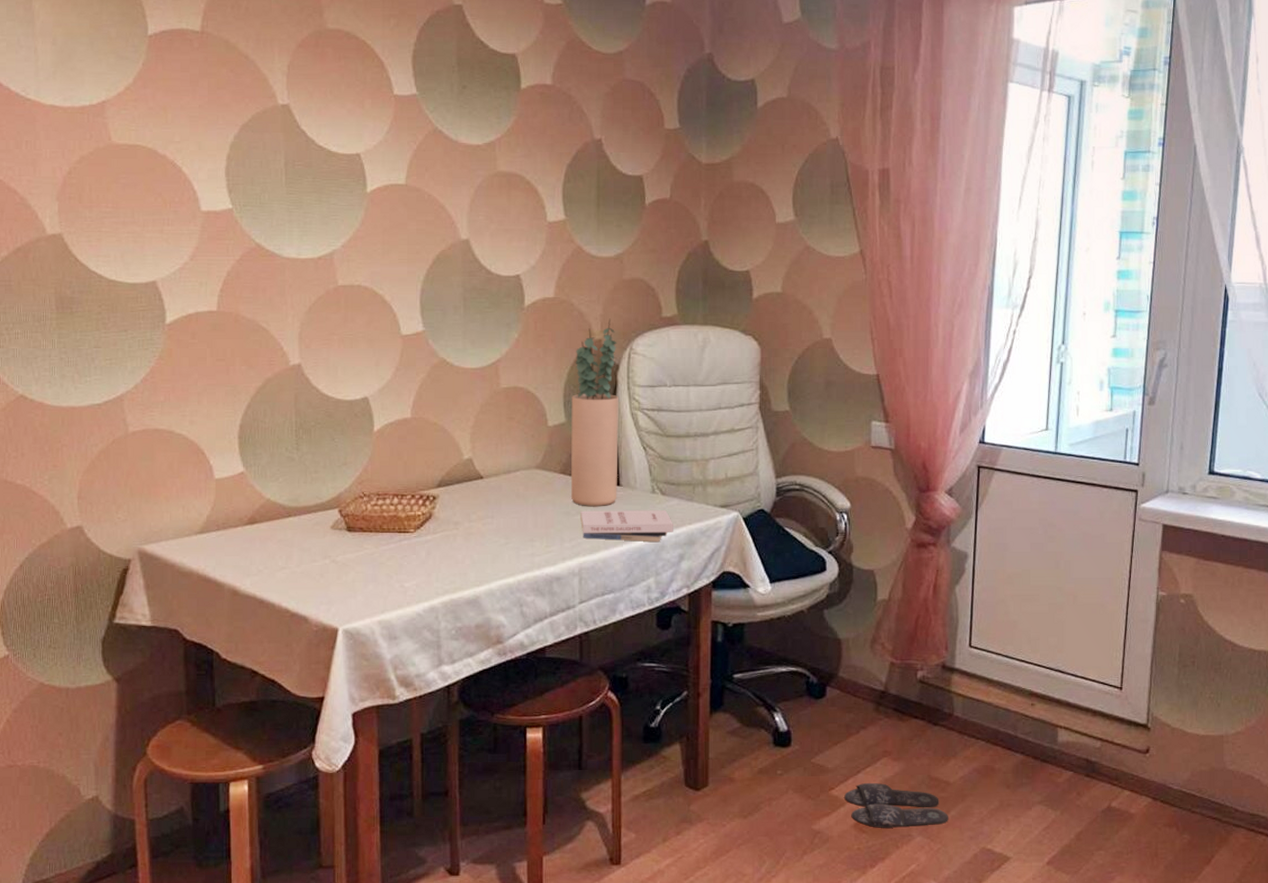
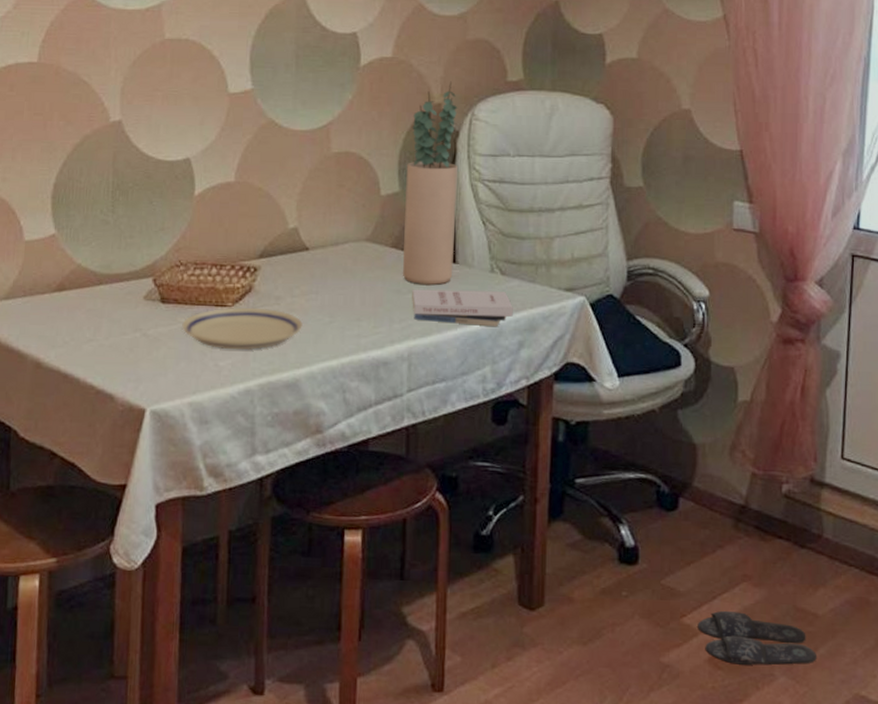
plate: none [368,532,480,572] -> present [182,307,303,351]

